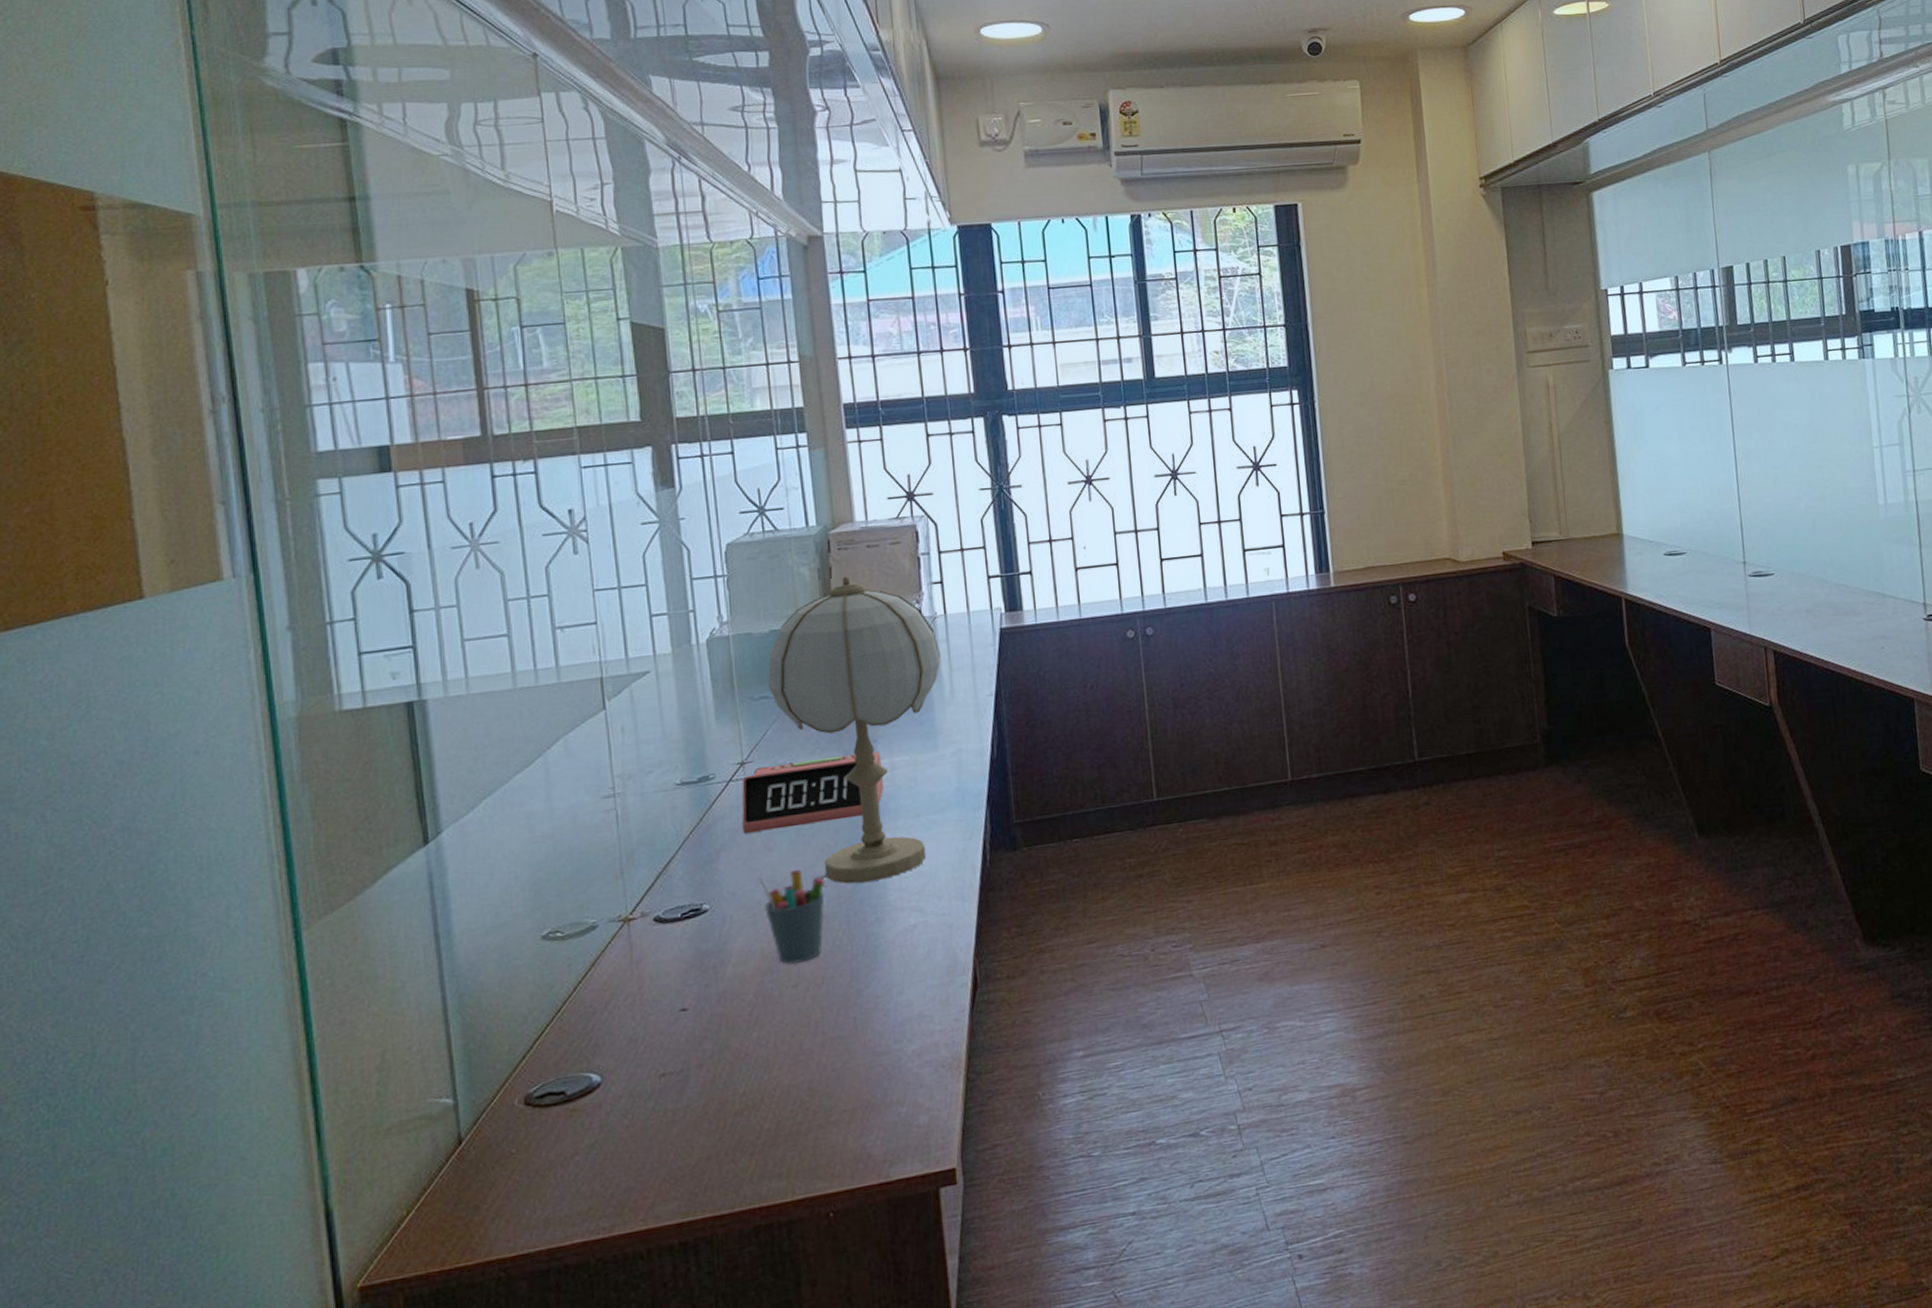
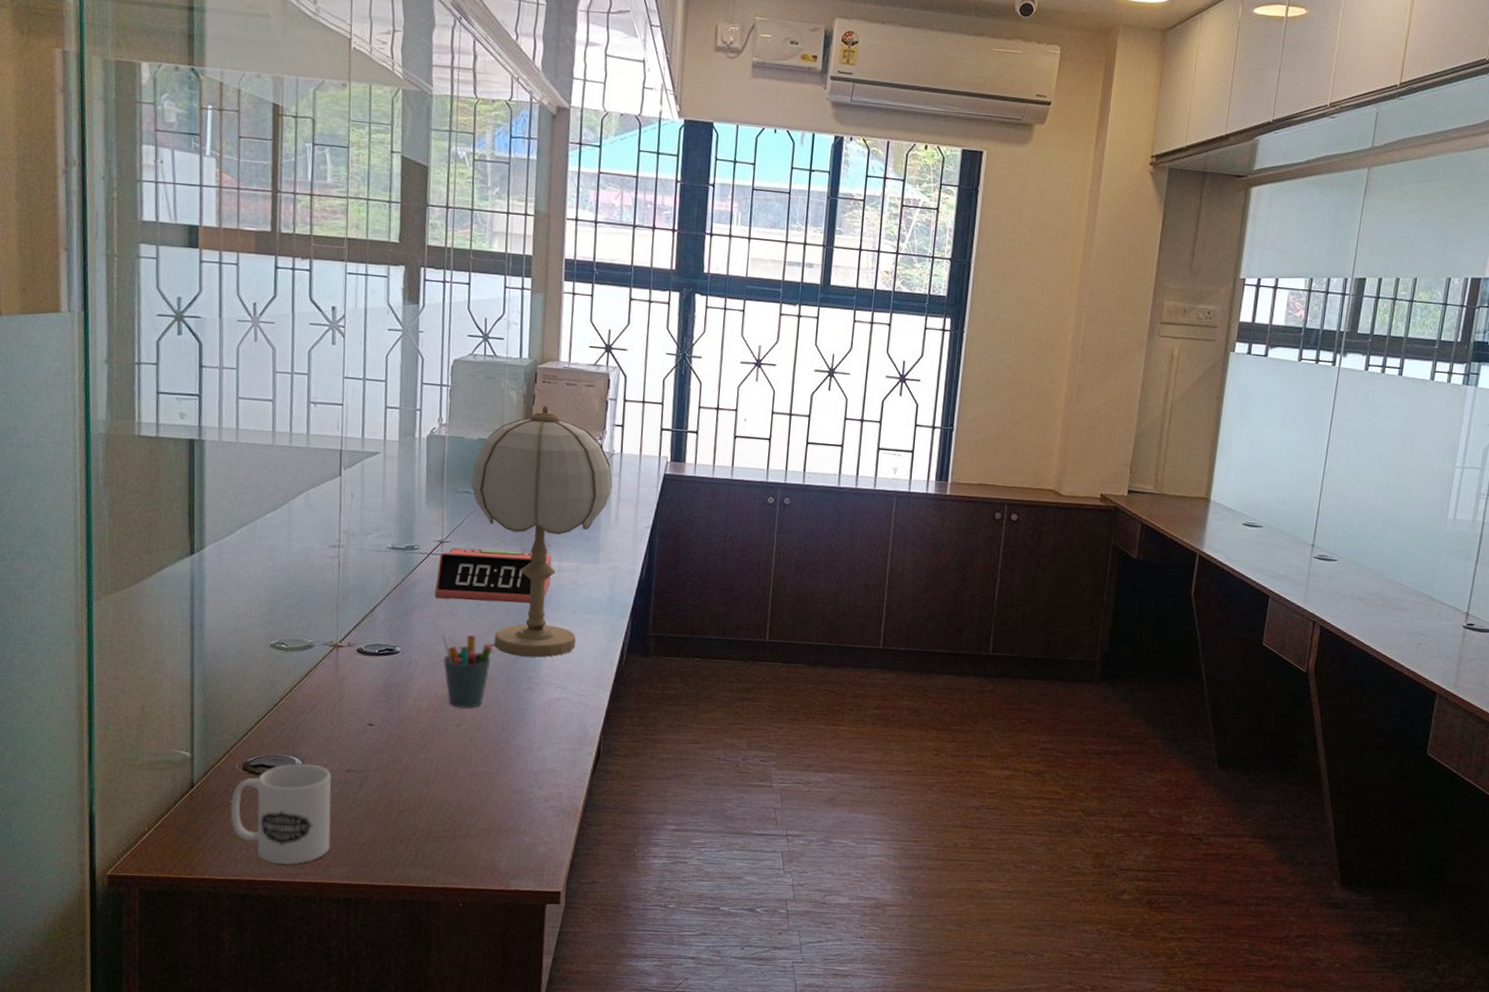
mug: none [514,1077,653,1219] -> present [230,763,332,865]

